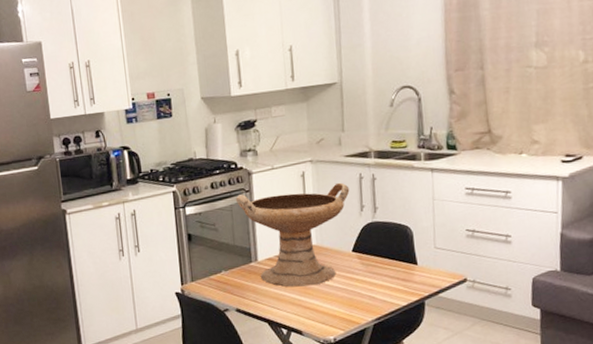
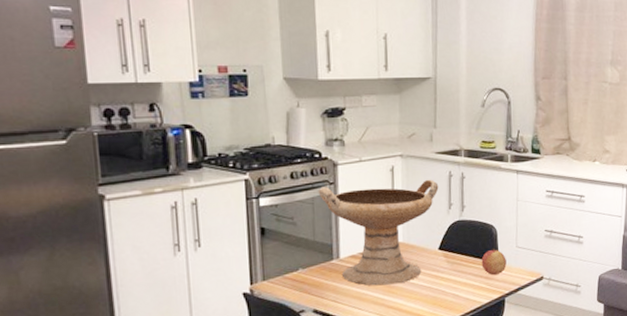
apple: none [397,250,425,278] -> present [481,249,507,276]

